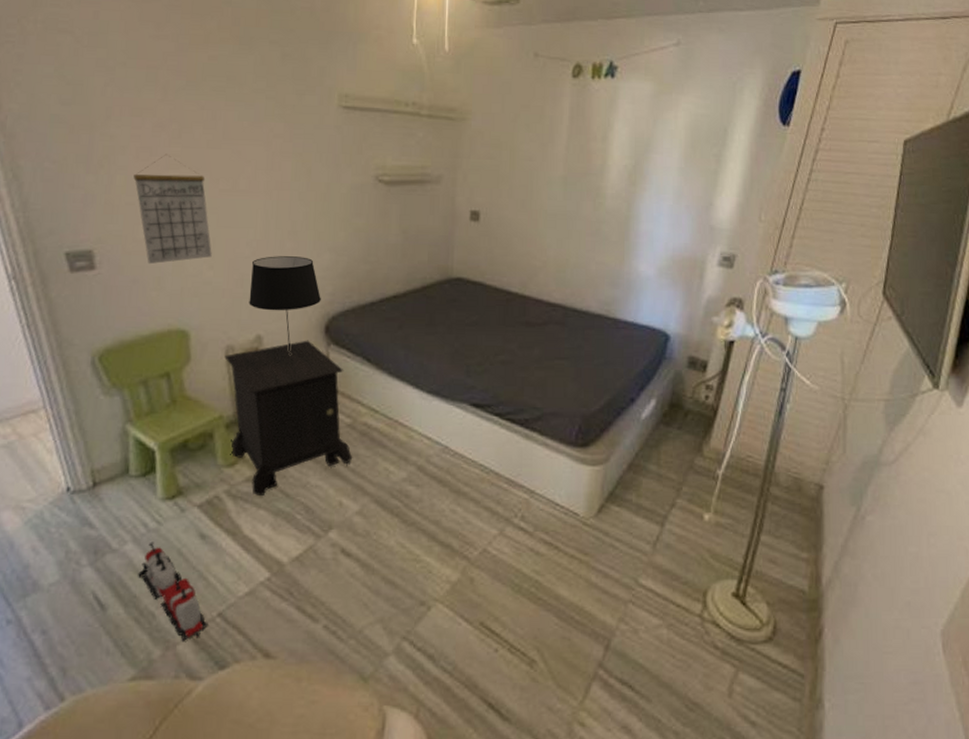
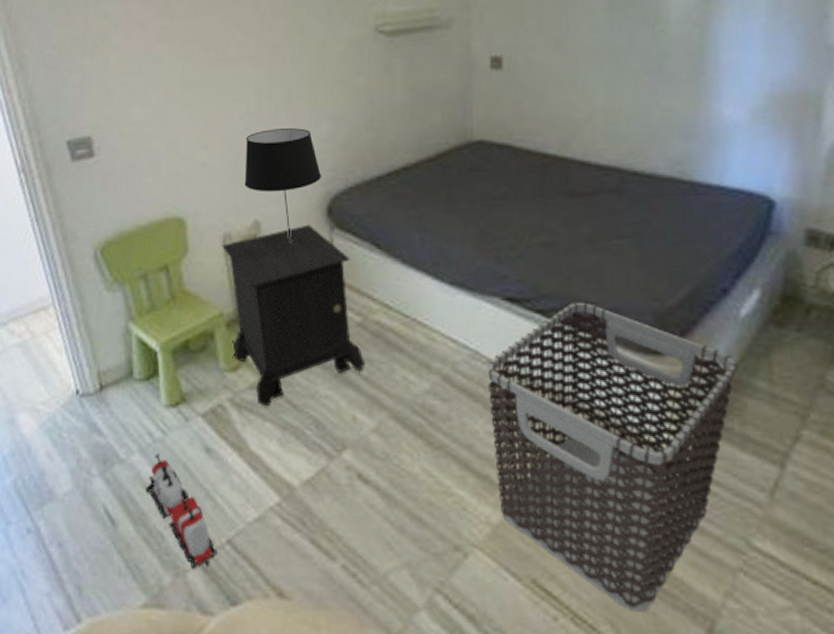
calendar: present [133,153,212,265] -> none [126,27,205,148]
clothes hamper: none [454,407,637,639] -> present [488,301,737,613]

